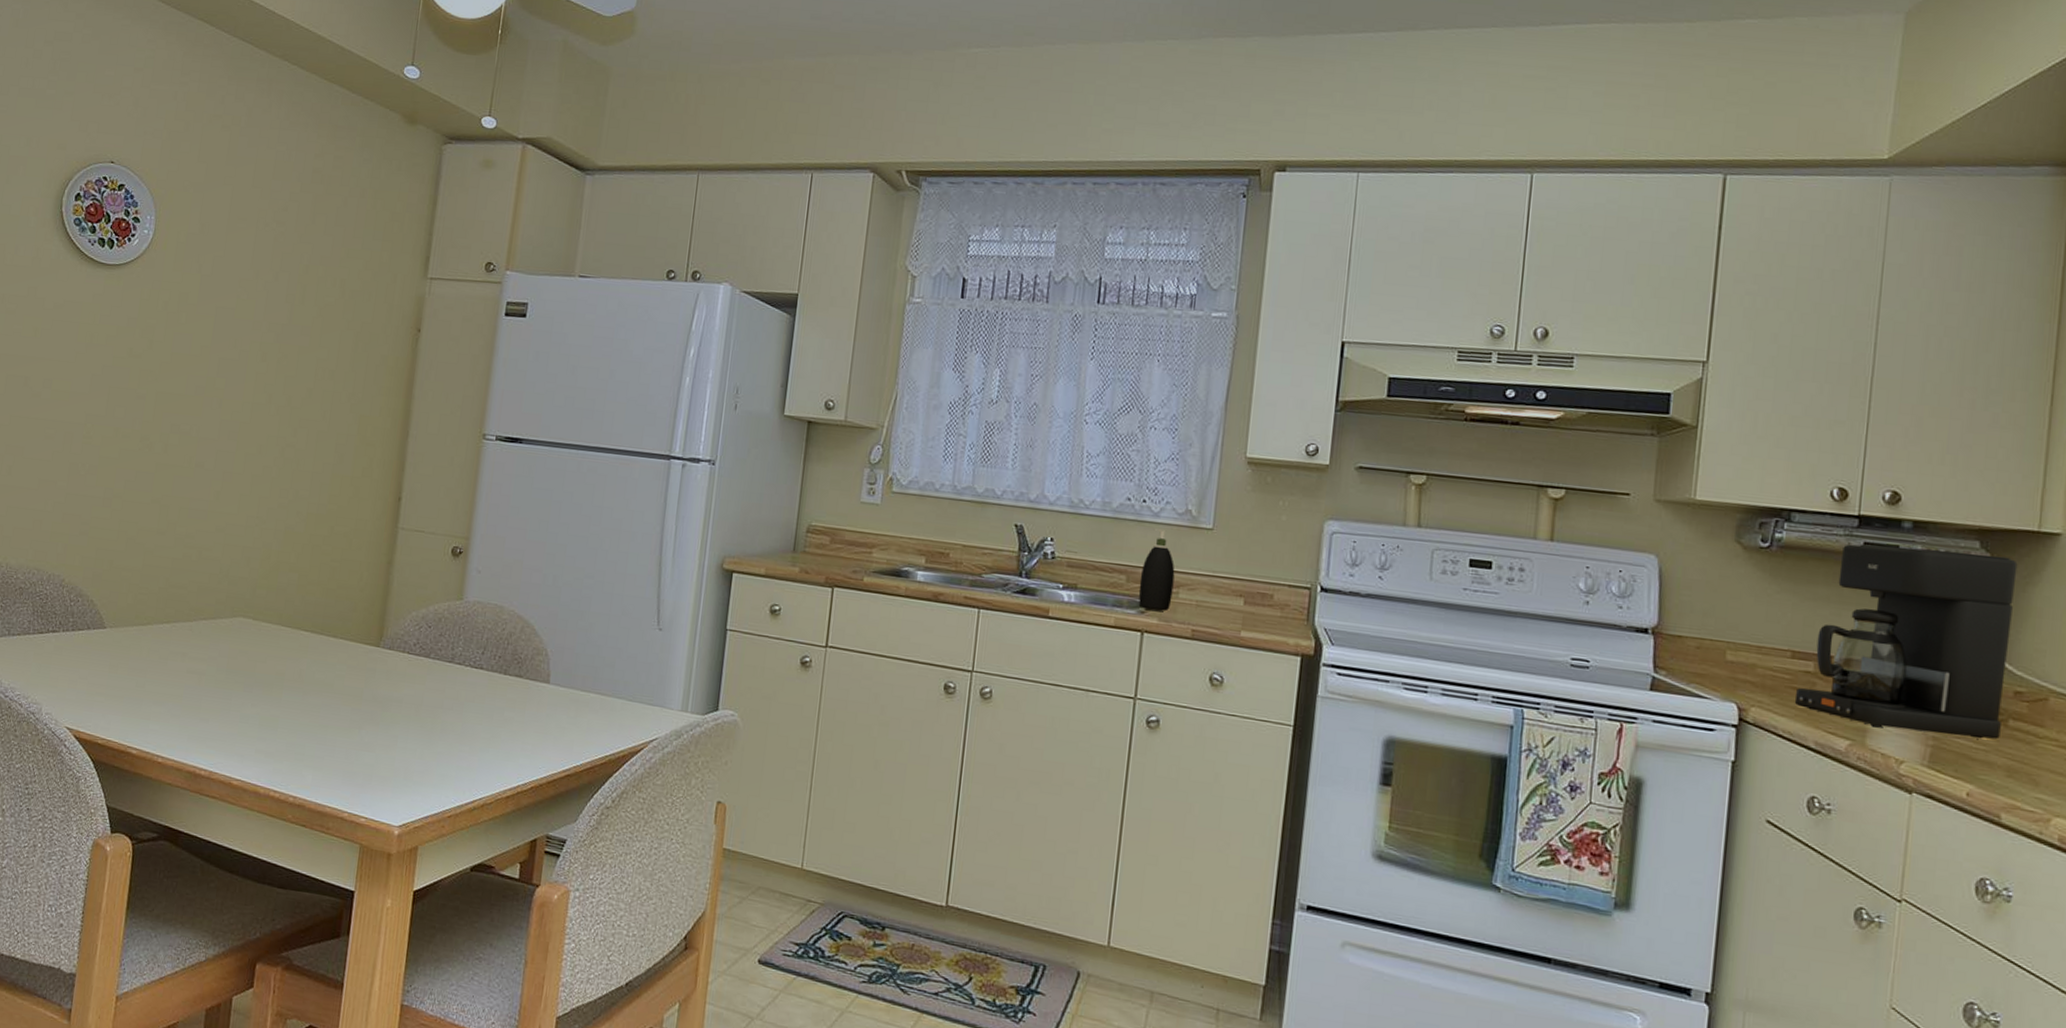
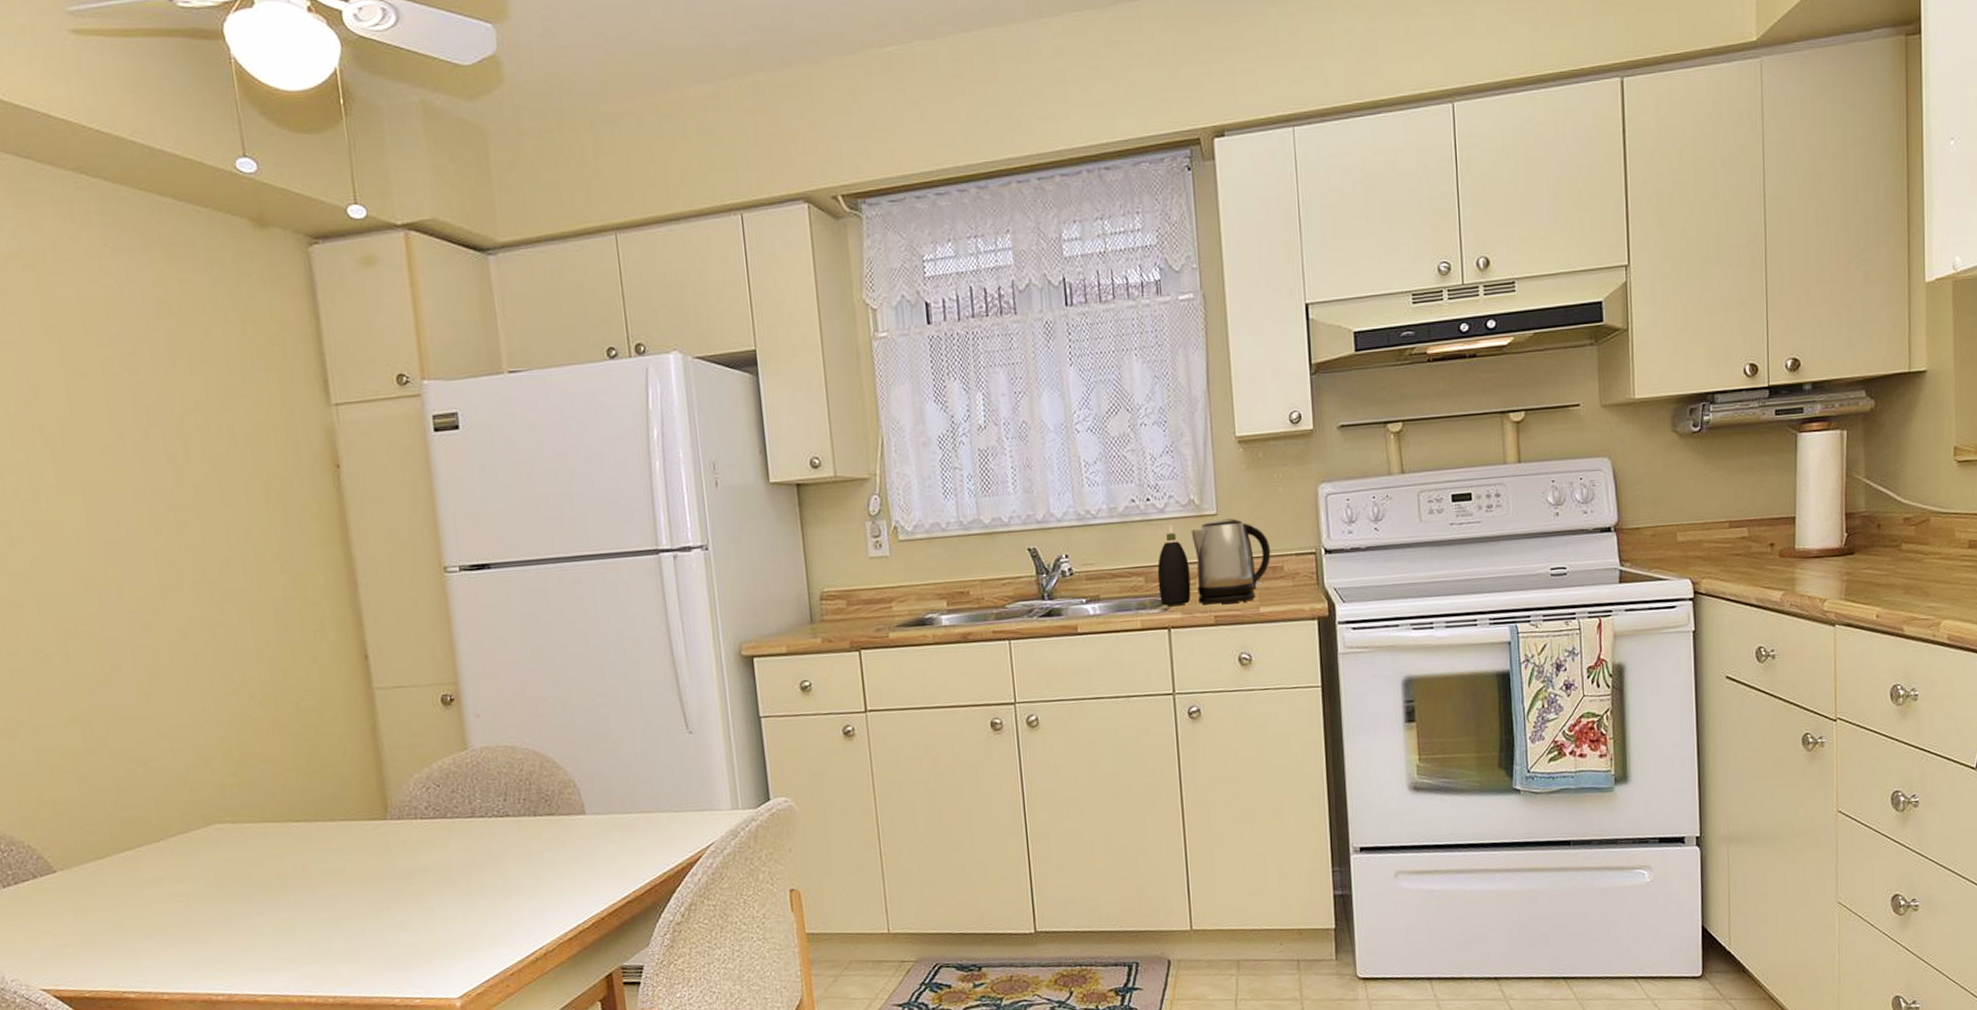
kettle: none [1178,534,1264,622] -> present [1191,518,1271,605]
coffee maker: present [1794,544,2018,740] -> none [1736,400,1897,575]

